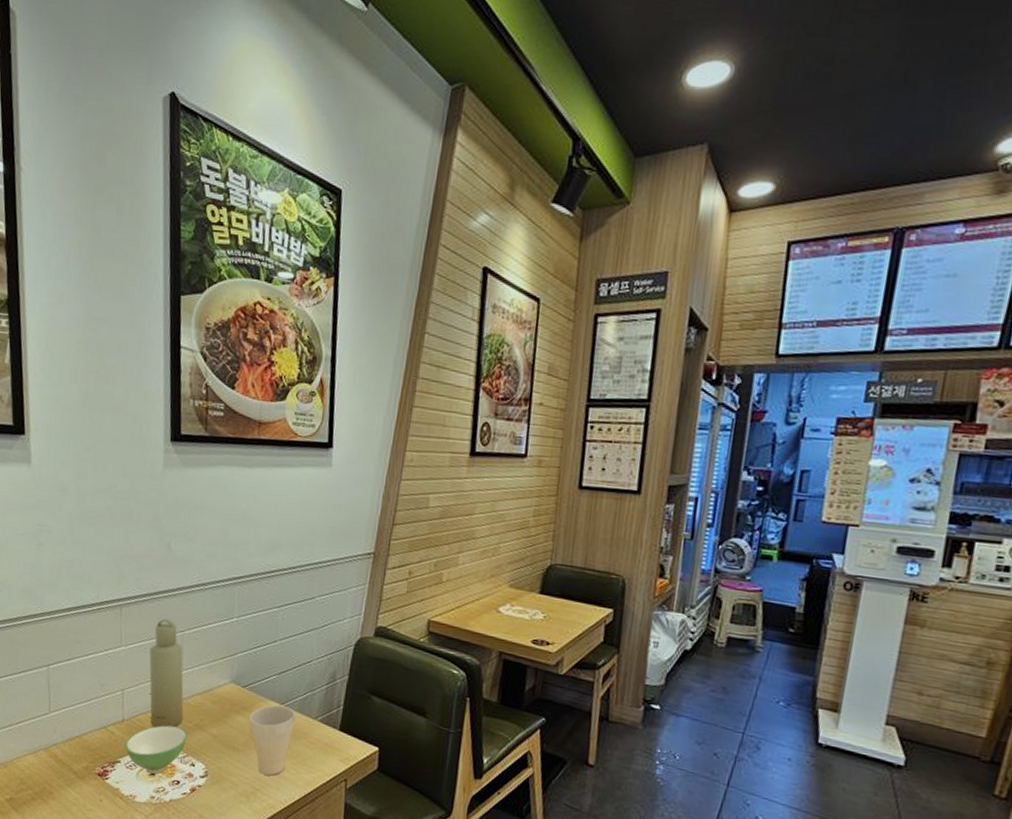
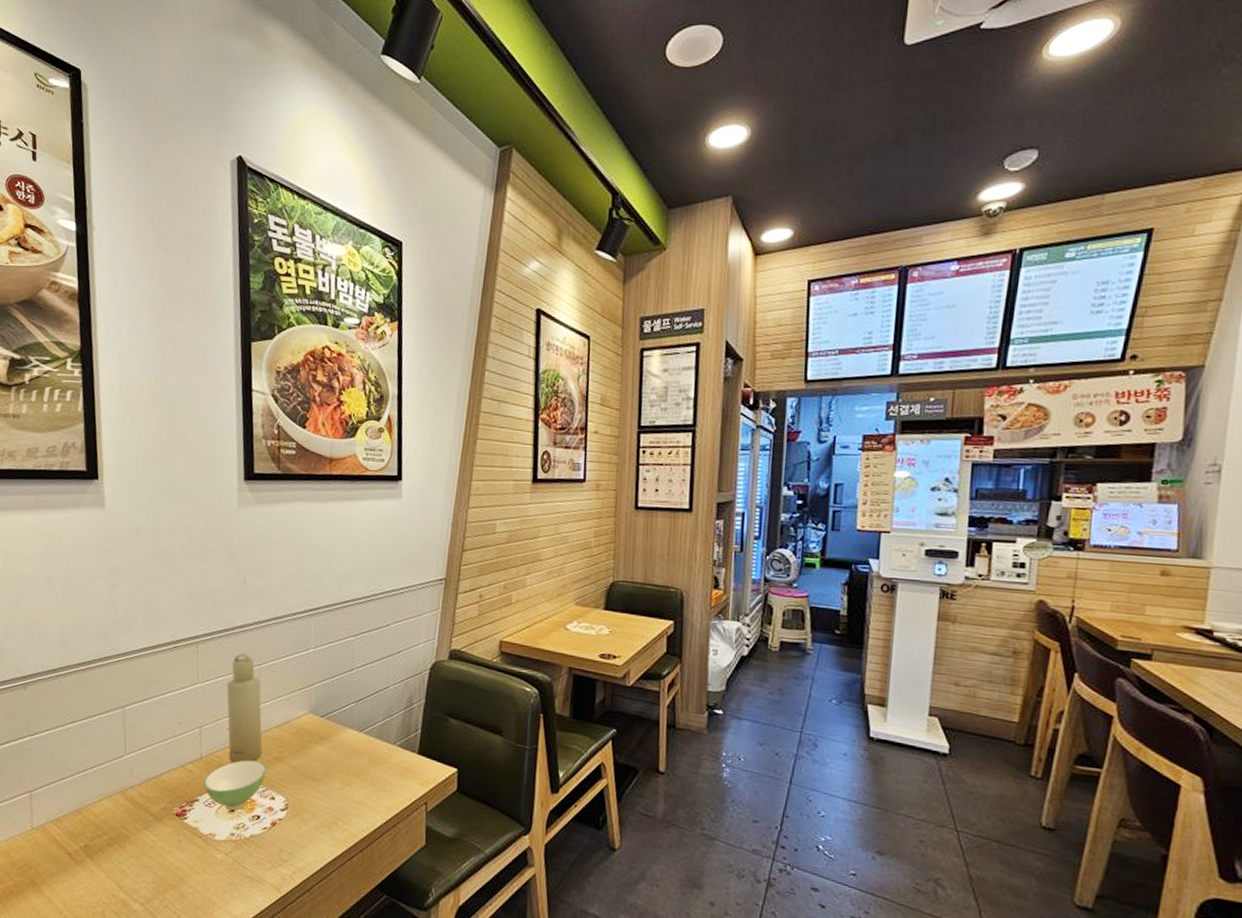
cup: present [249,705,296,776] -> none [328,733,374,804]

